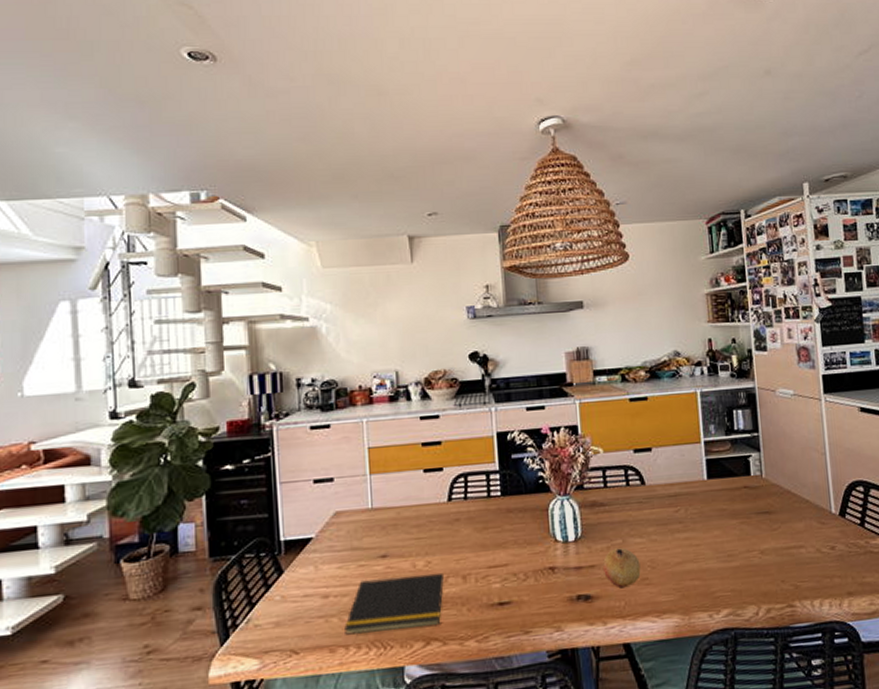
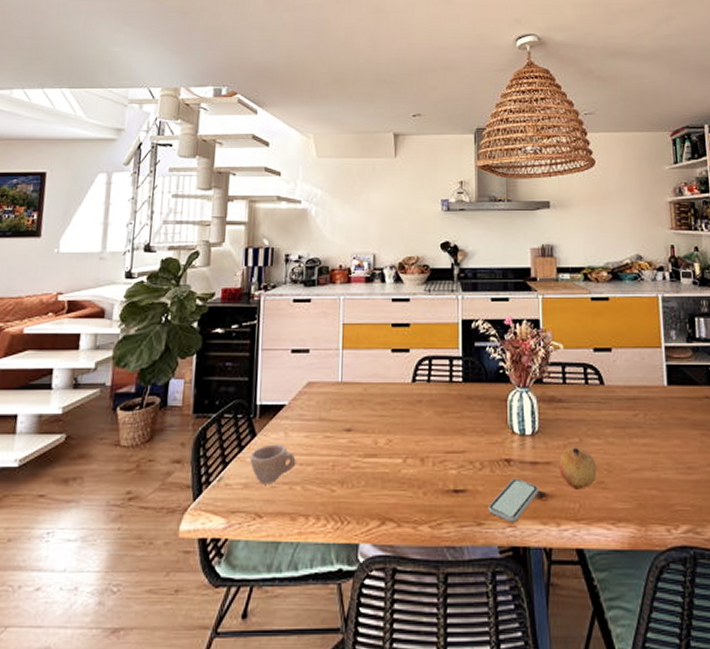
cup: none [278,578,330,621] -> present [249,444,296,485]
notepad: present [345,572,445,635] -> none [306,452,404,506]
smartphone: none [534,584,585,628] -> present [488,478,539,523]

